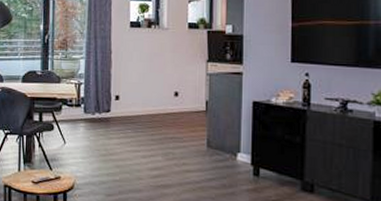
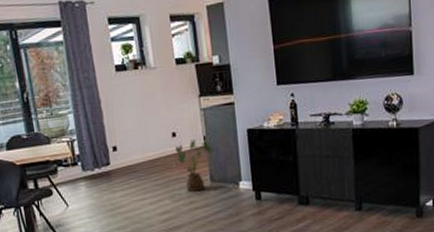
house plant: none [170,102,214,155] -> present [172,139,213,192]

